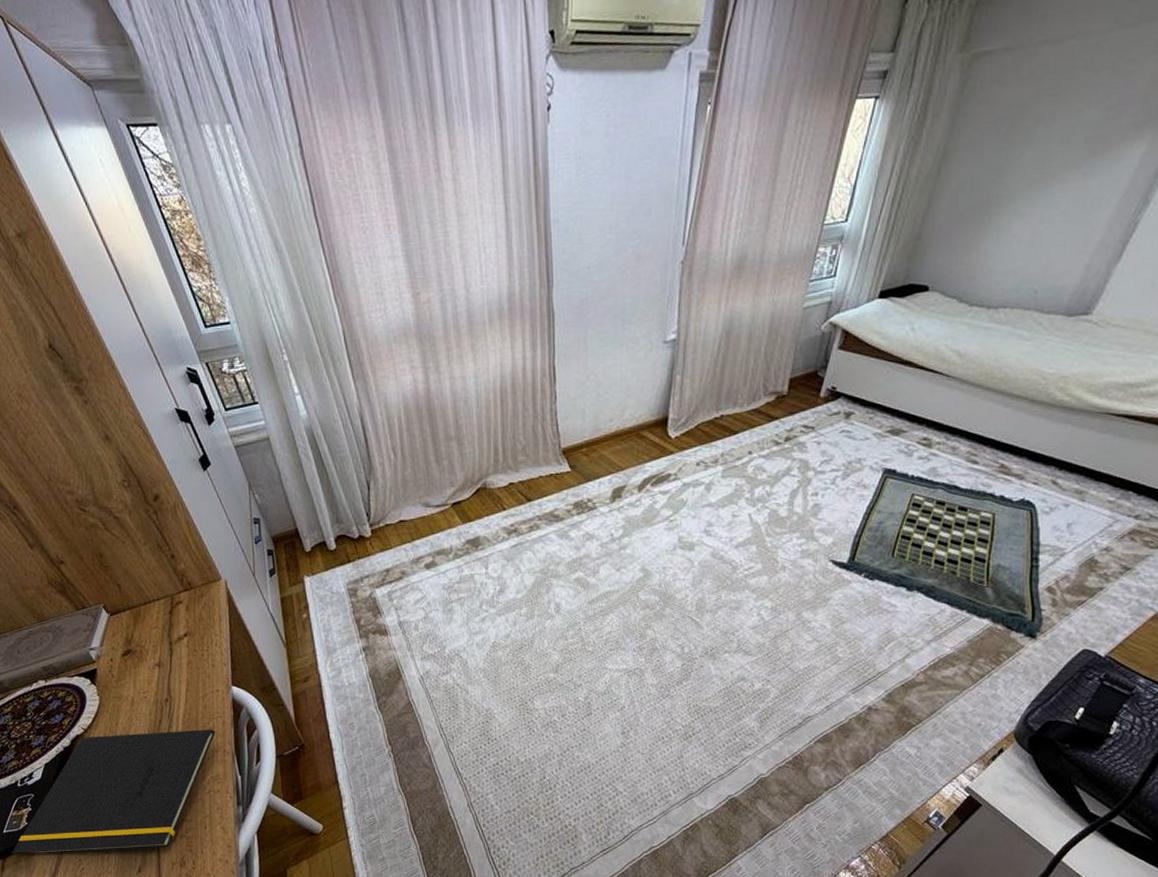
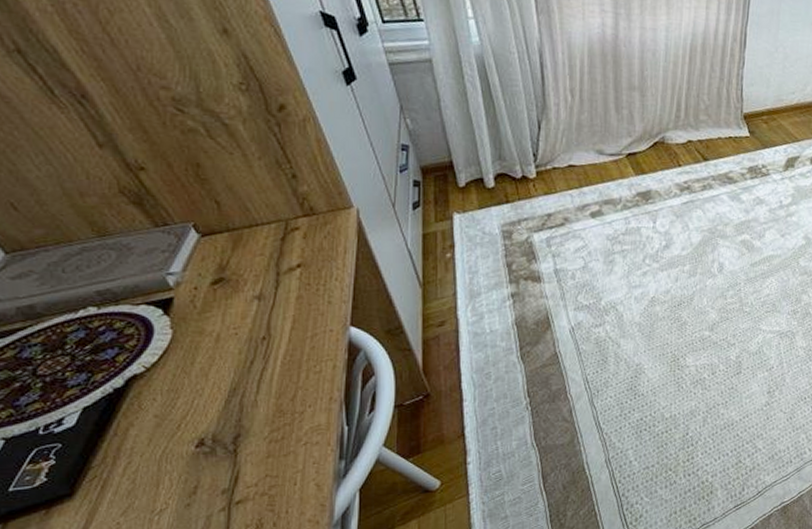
notepad: present [11,729,216,854] -> none [17,373,322,517]

